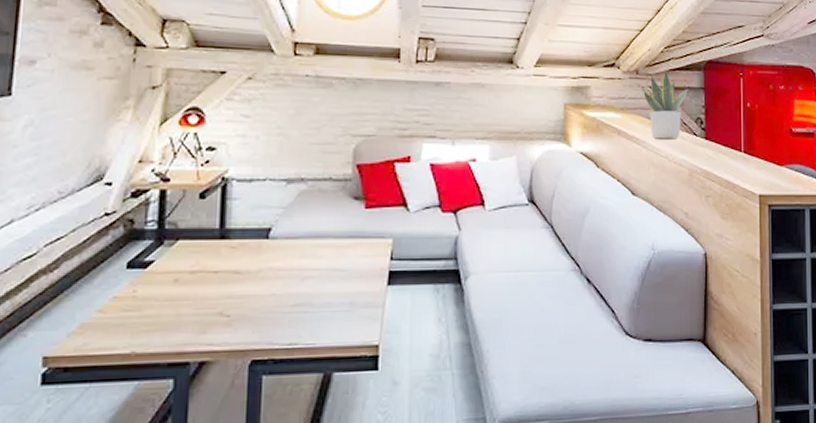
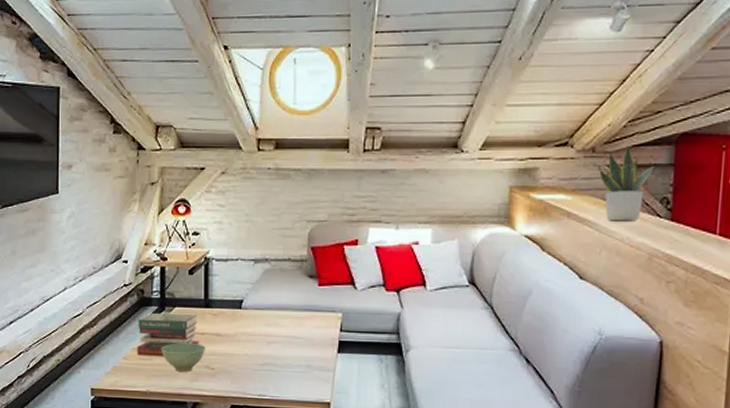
books: none [118,249,212,307] -> present [137,313,200,357]
bowl: none [154,285,219,323] -> present [160,343,205,372]

